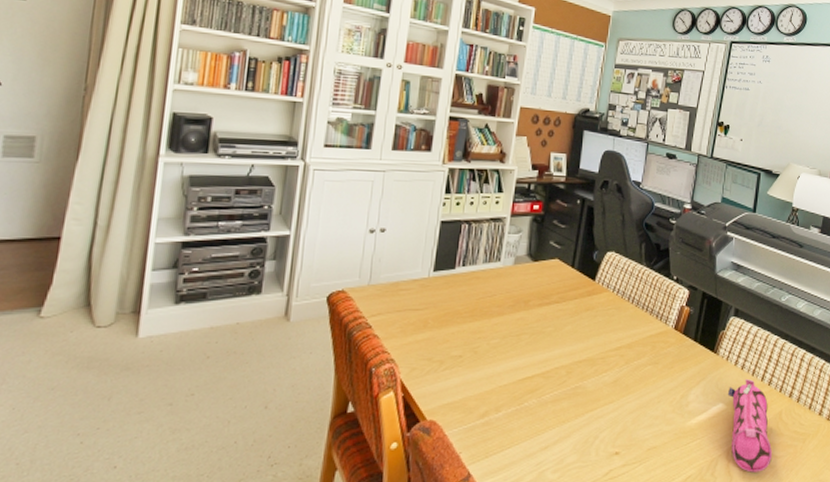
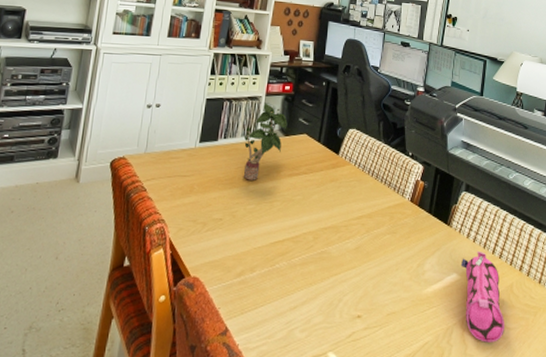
potted plant: none [485,224,537,312] -> present [243,102,288,181]

